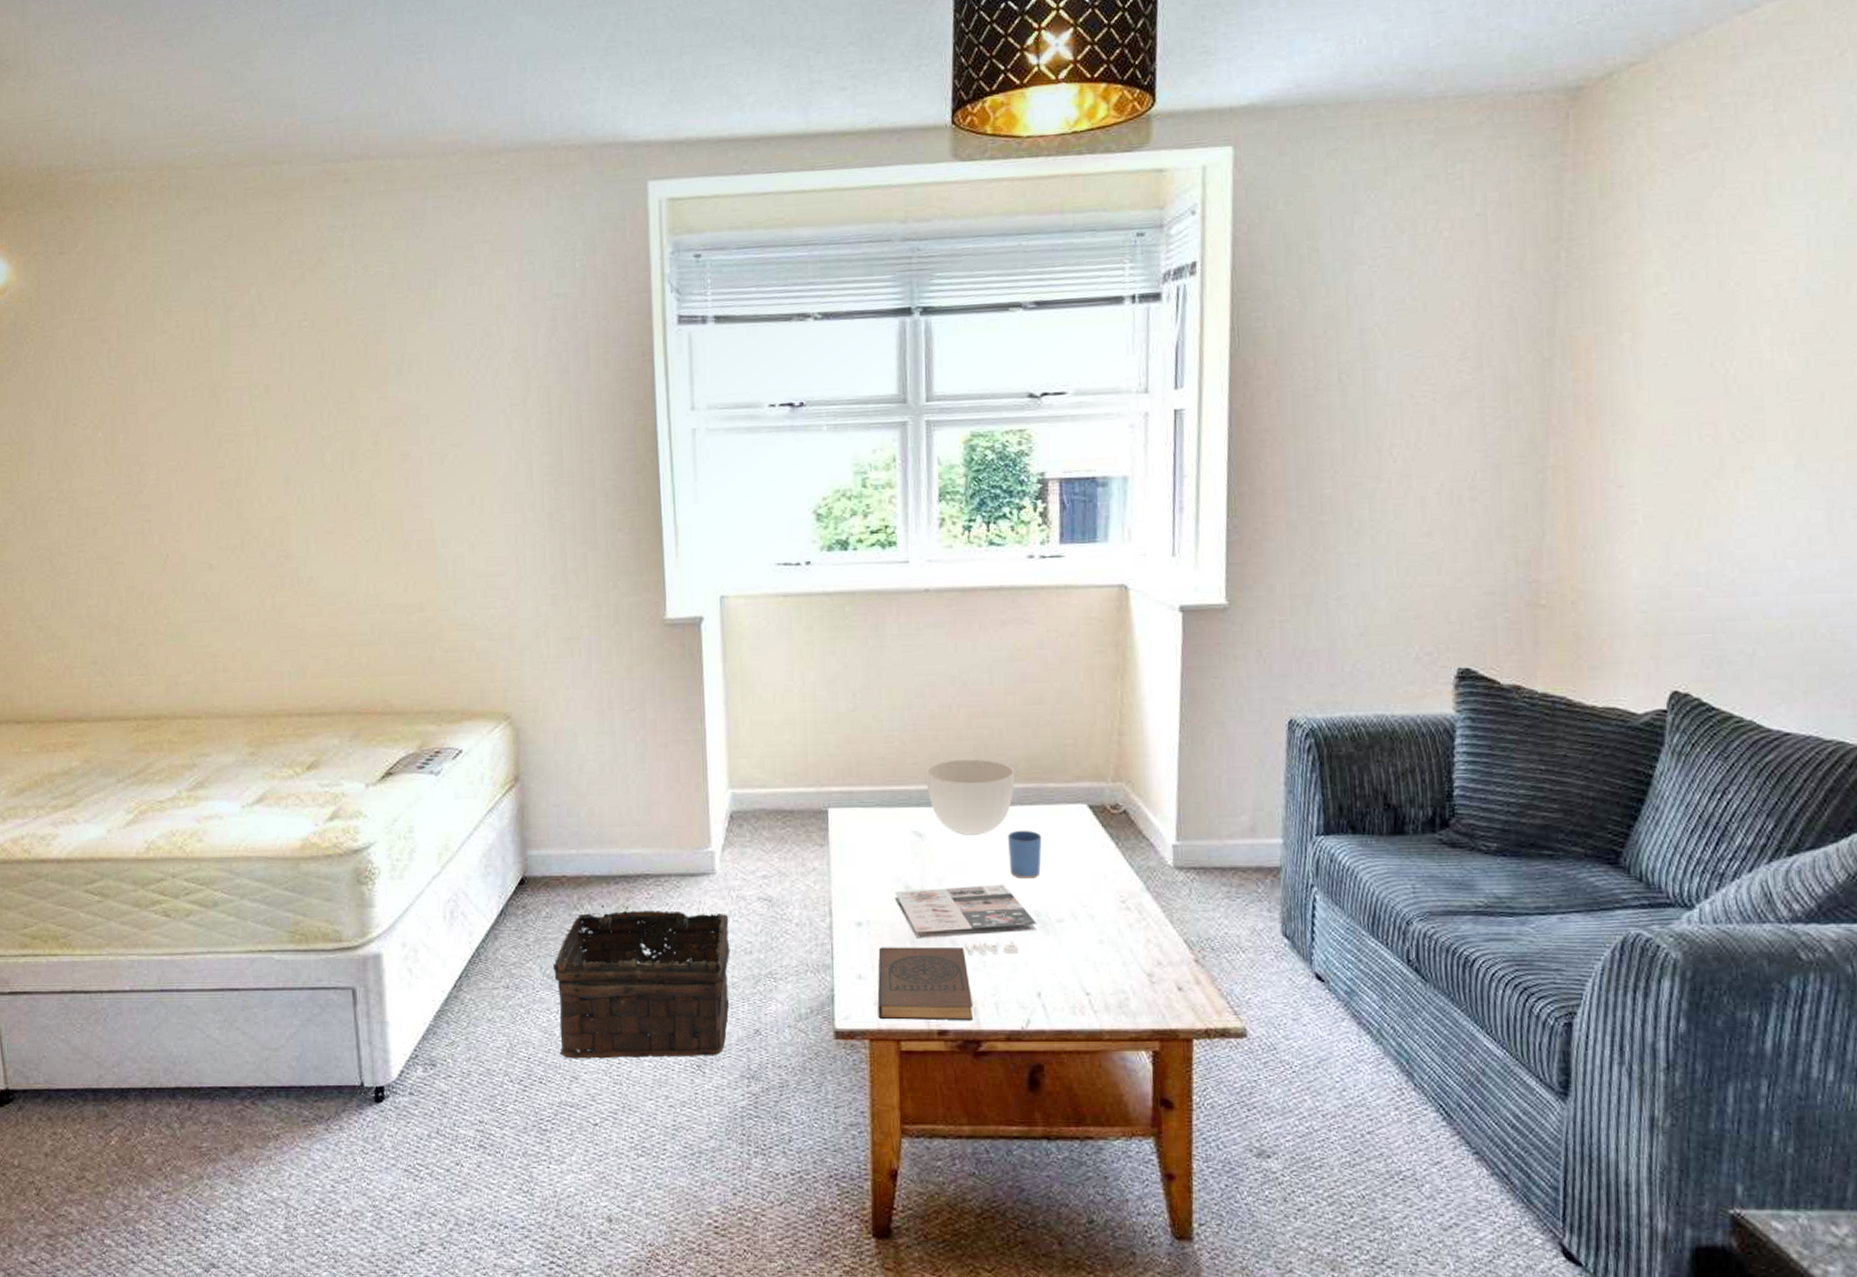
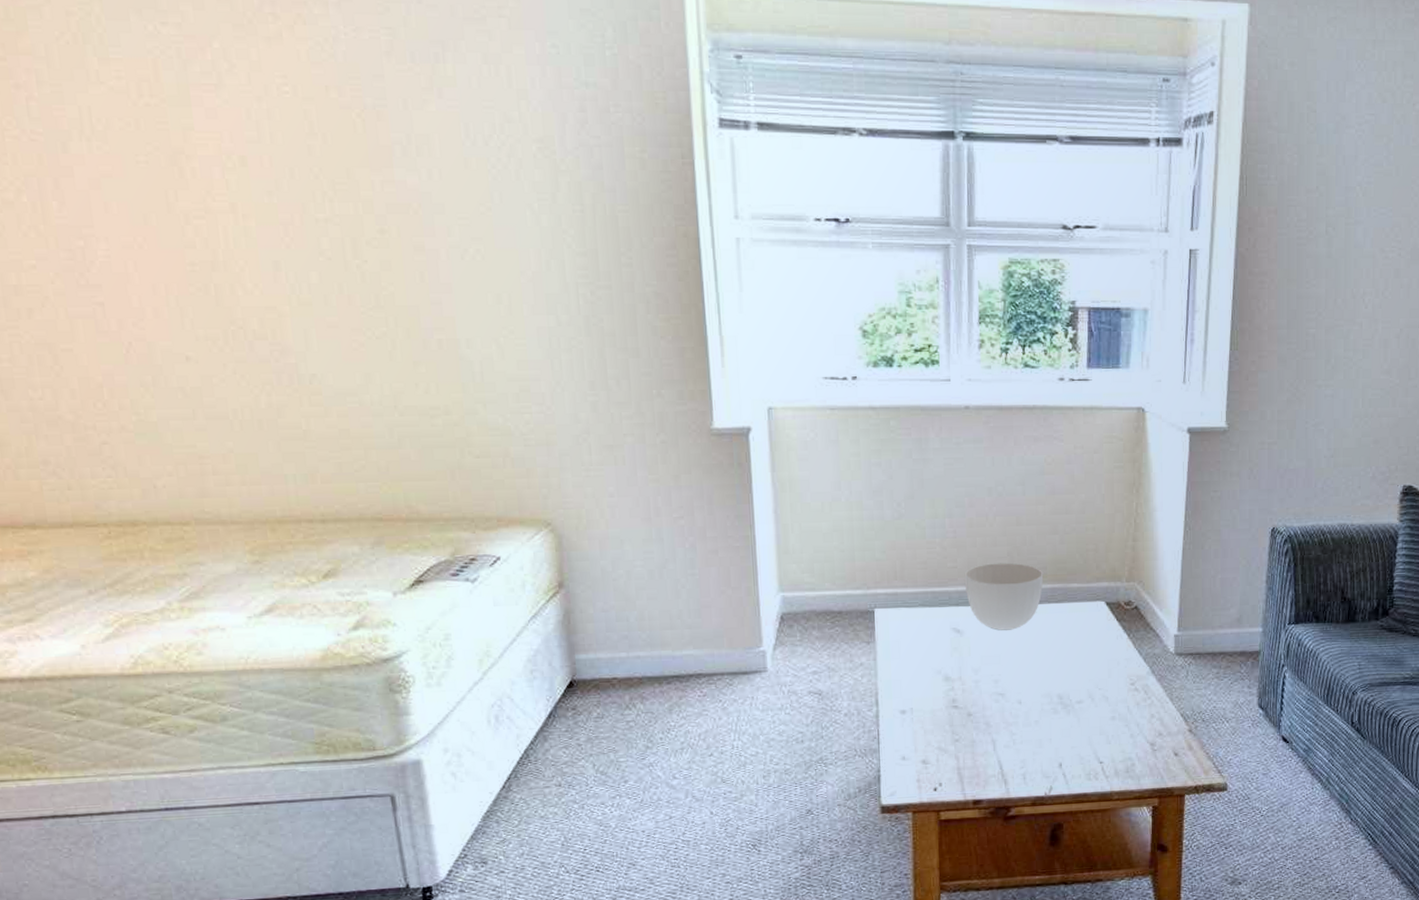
basket: present [553,905,730,1059] -> none [607,704,783,848]
book: present [877,946,973,1021] -> none [919,728,1003,794]
magazine: present [895,884,1038,956] -> none [936,673,1060,735]
mug: present [1008,830,1042,879] -> none [1036,625,1066,667]

